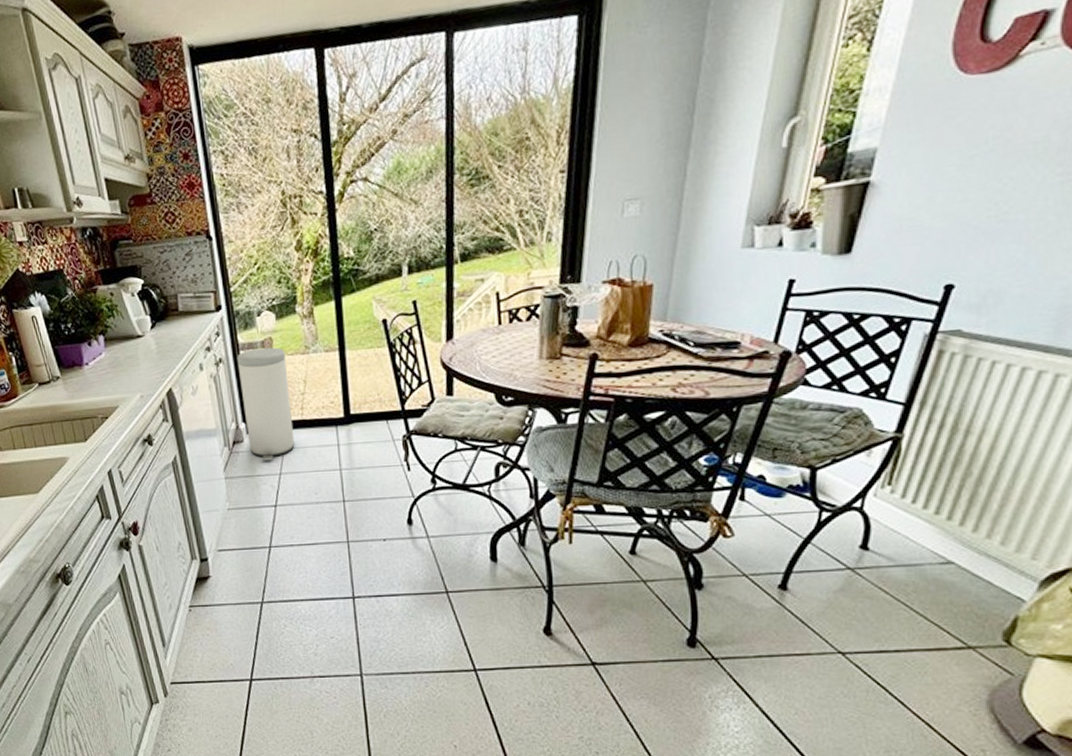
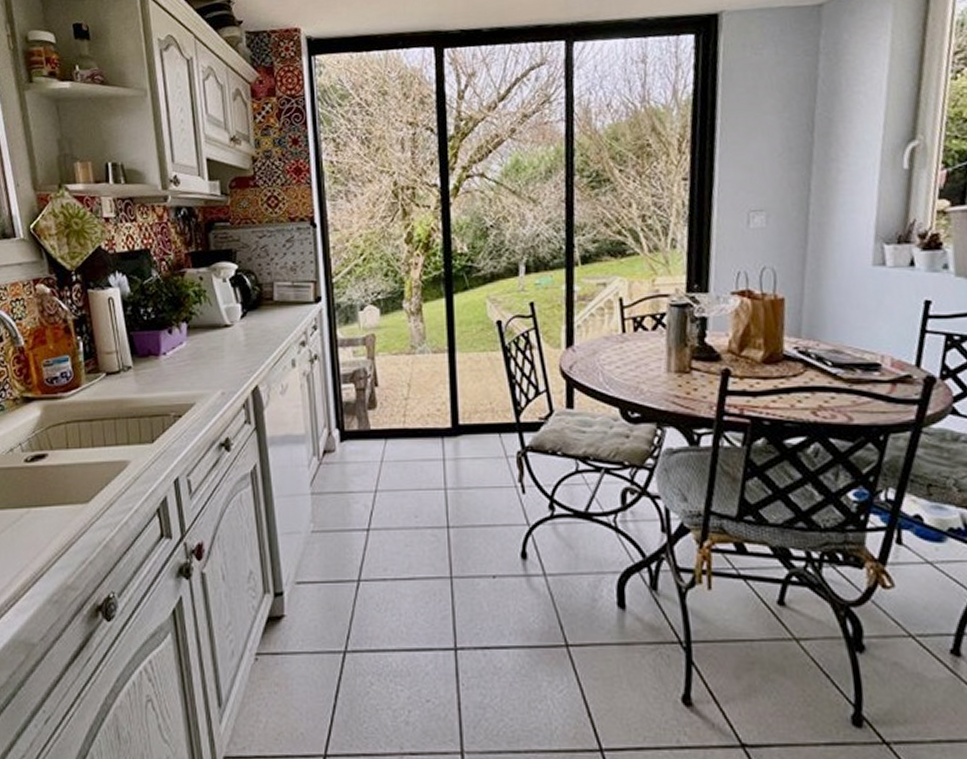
pedal bin: present [237,347,295,461] -> none [334,345,394,475]

